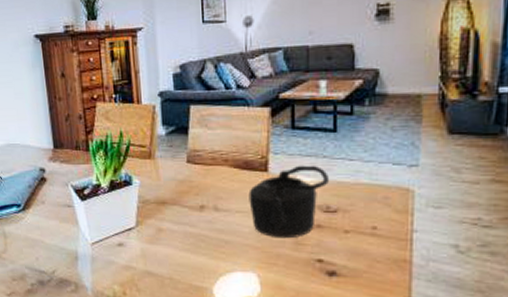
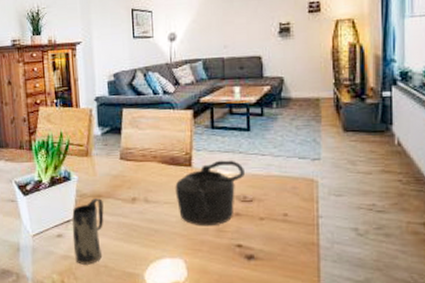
mug: none [134,205,169,276] -> present [72,198,104,265]

